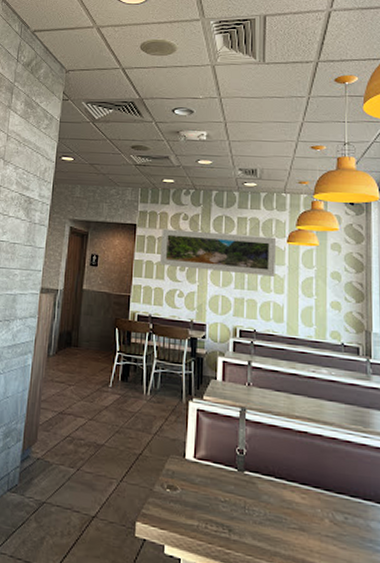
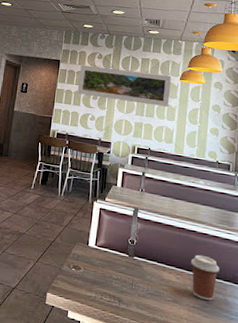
coffee cup: none [319,466,357,528] -> present [191,254,220,301]

